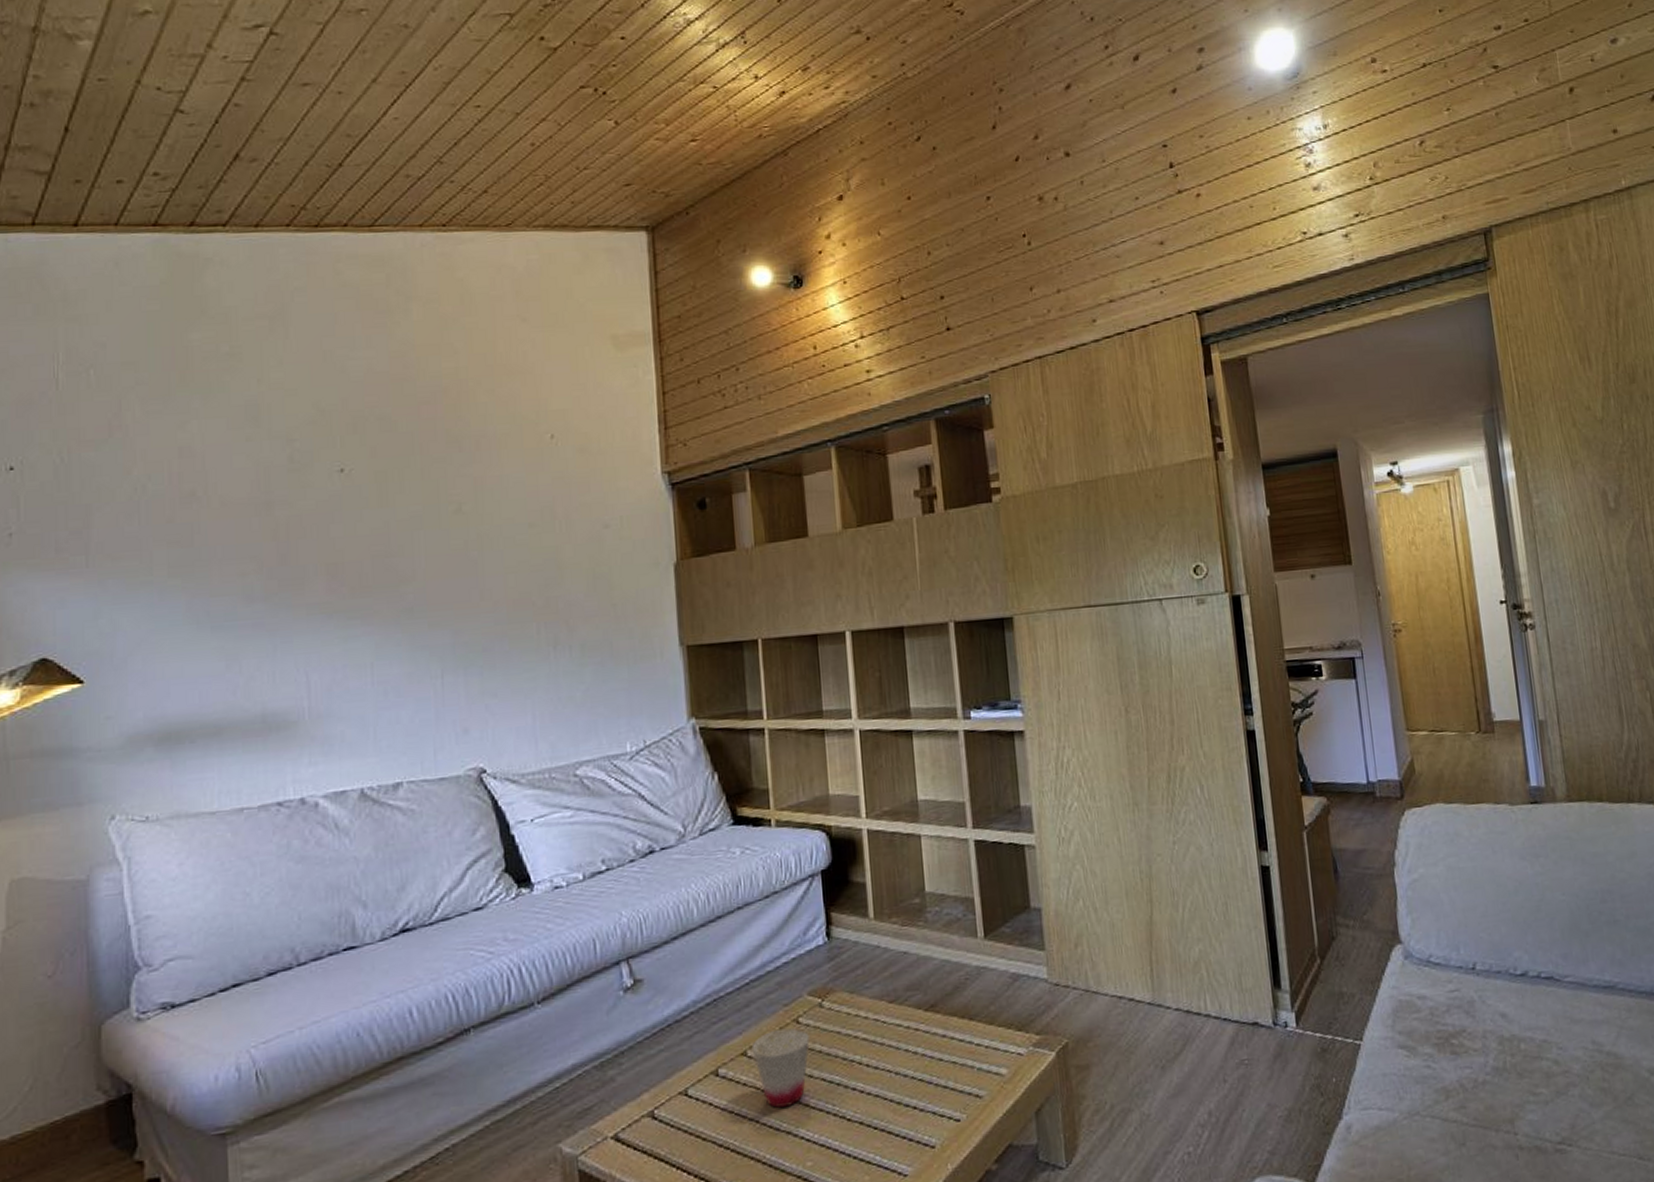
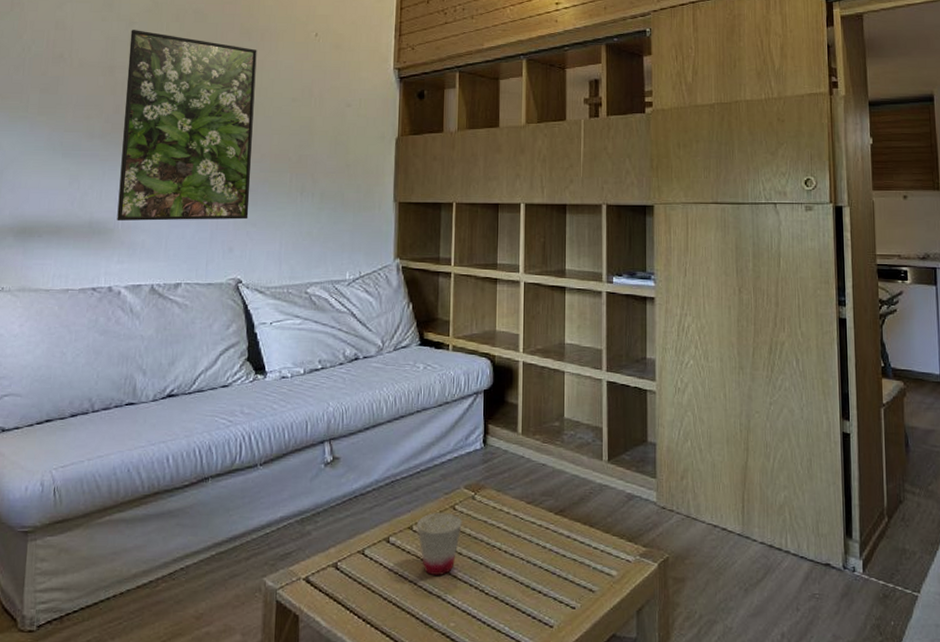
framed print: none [290,449,486,709] -> present [117,30,257,221]

